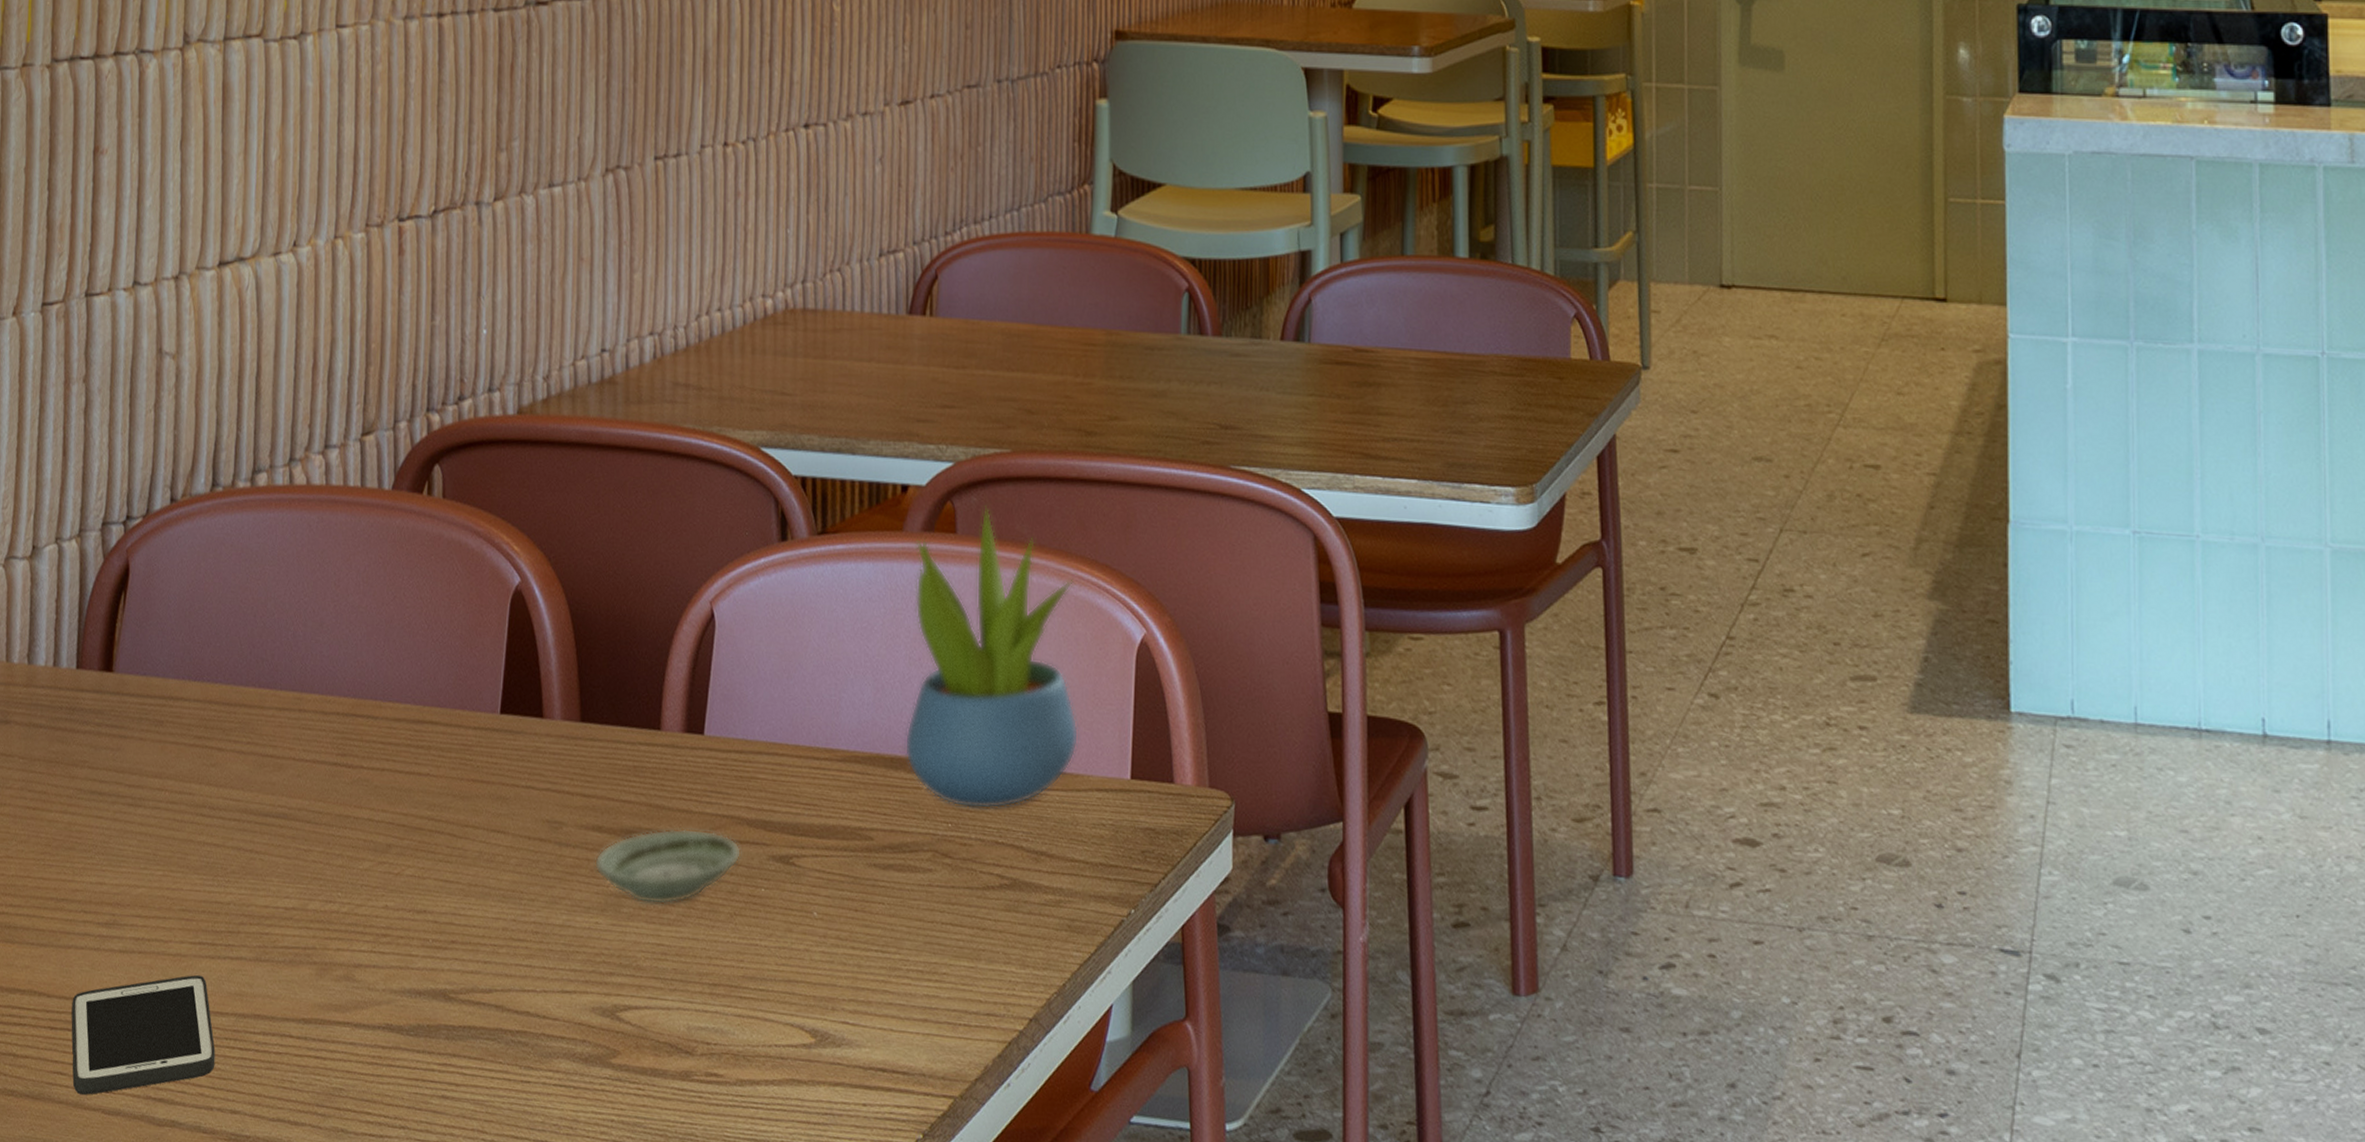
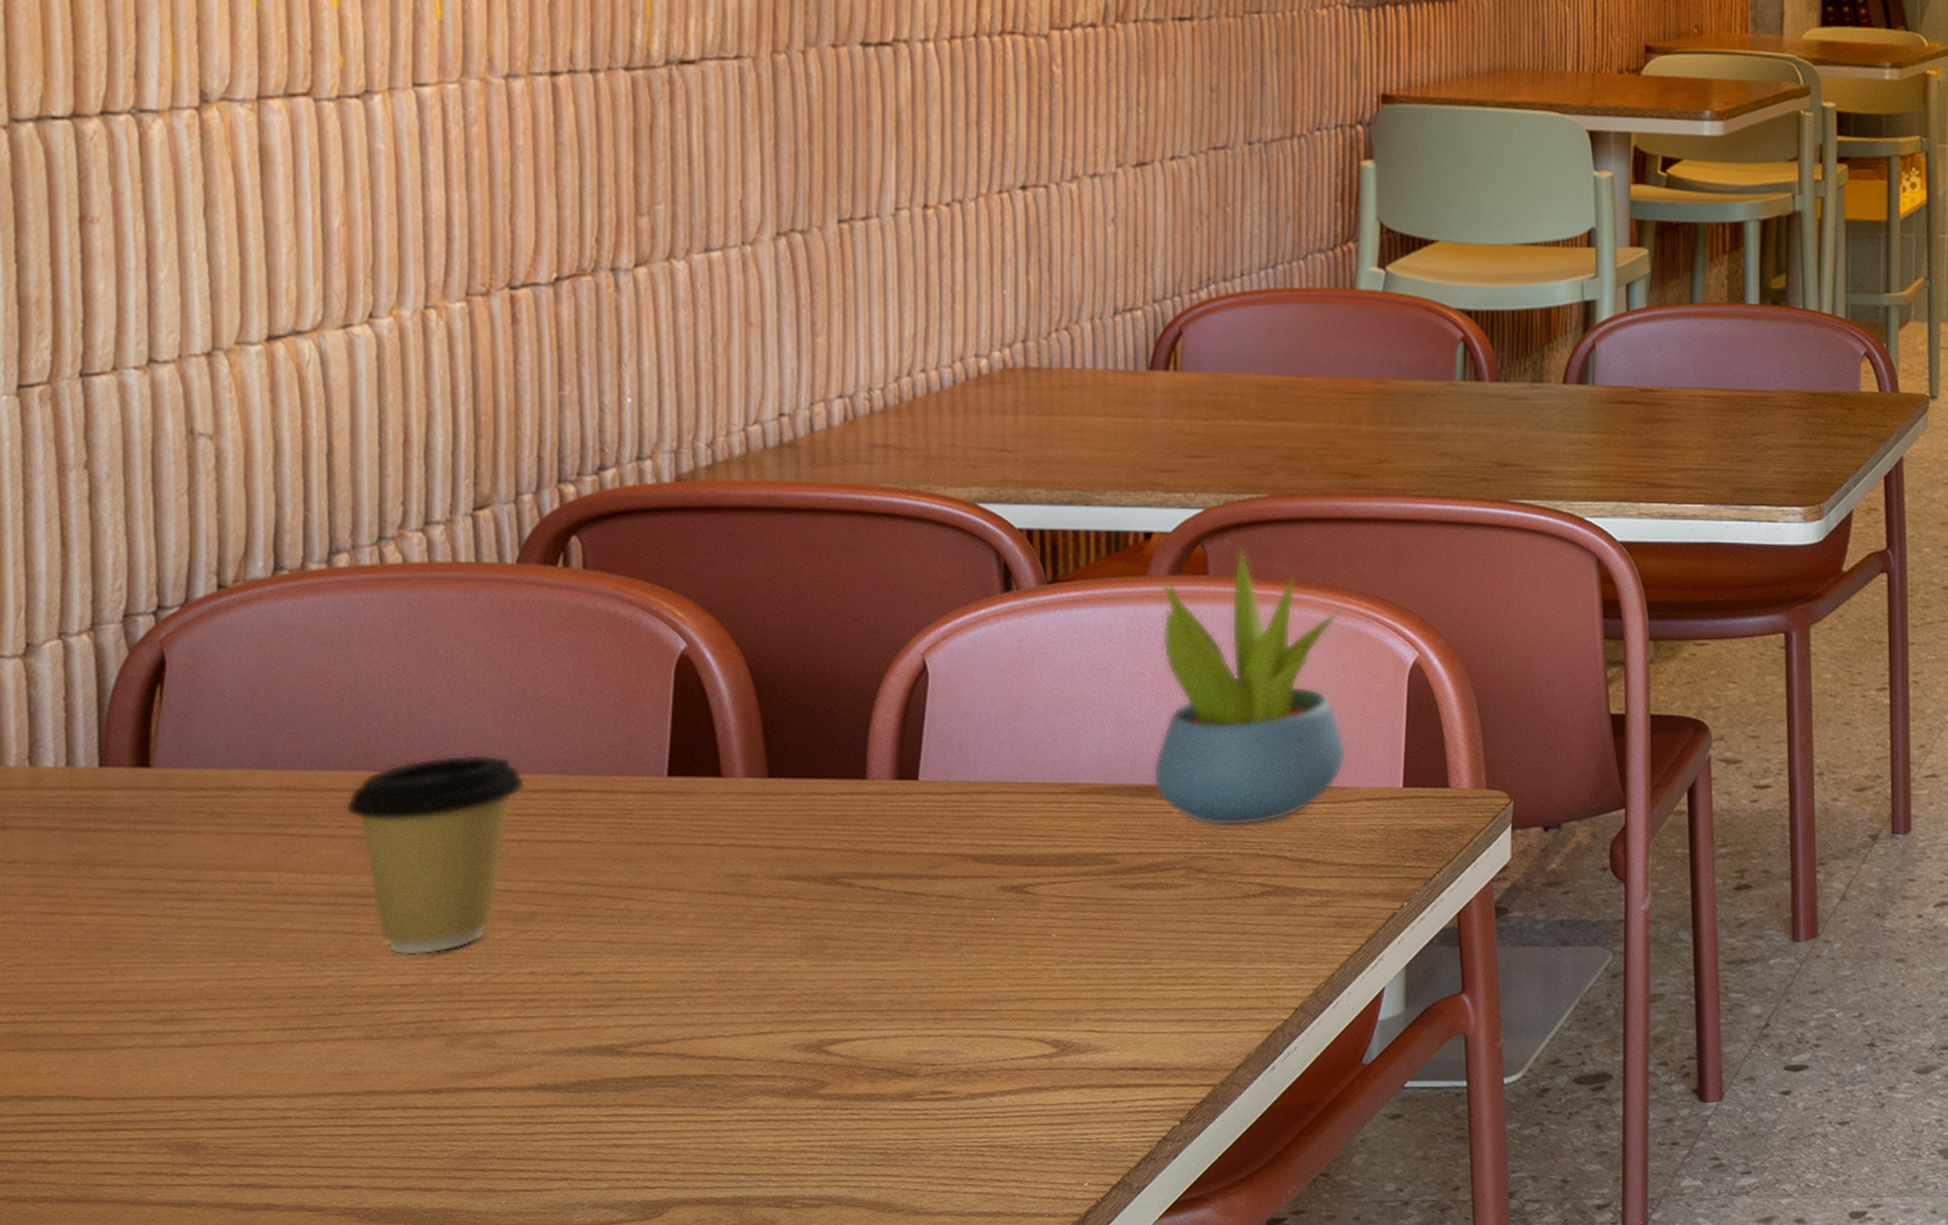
cell phone: present [71,974,216,1095] -> none [120,1059,319,1191]
coffee cup: none [251,678,390,880] -> present [344,754,526,956]
saucer: present [594,828,742,905] -> none [790,869,967,943]

